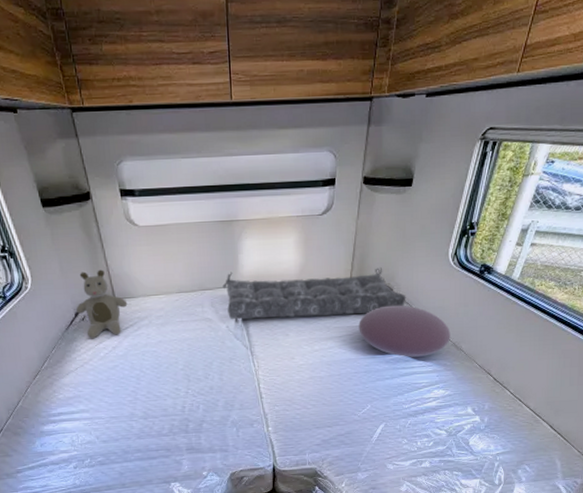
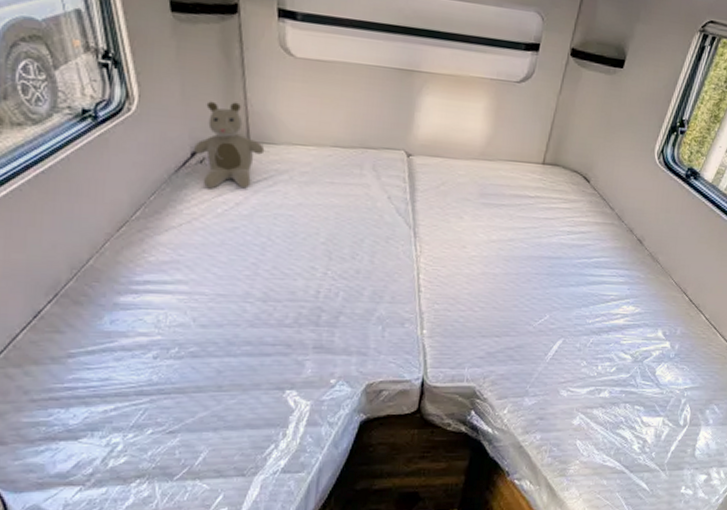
seat cushion: present [222,267,406,320] -> none [390,131,604,206]
cushion: present [359,305,451,357] -> none [546,199,648,264]

